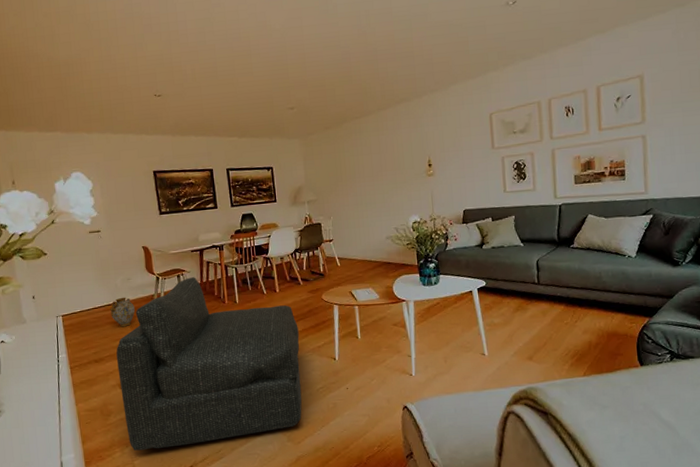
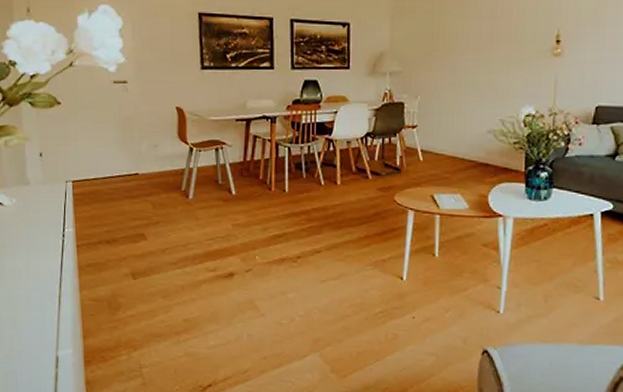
ceramic jug: present [110,297,135,327] -> none [130,167,160,205]
armchair: present [116,277,302,451] -> none [133,153,360,359]

